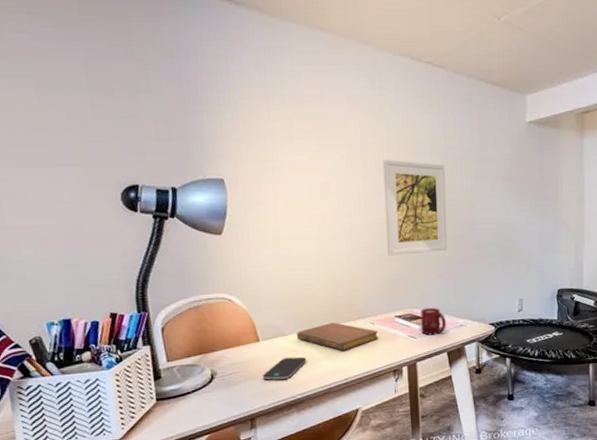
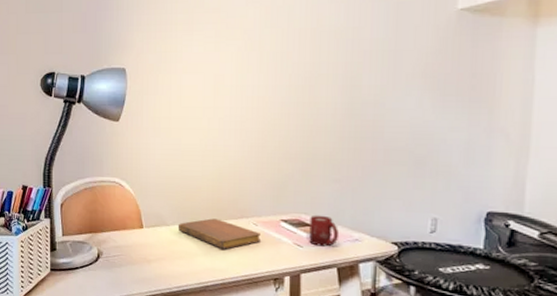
smartphone: present [262,356,307,380] -> none [142,248,186,270]
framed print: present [383,159,448,256] -> none [278,51,351,155]

